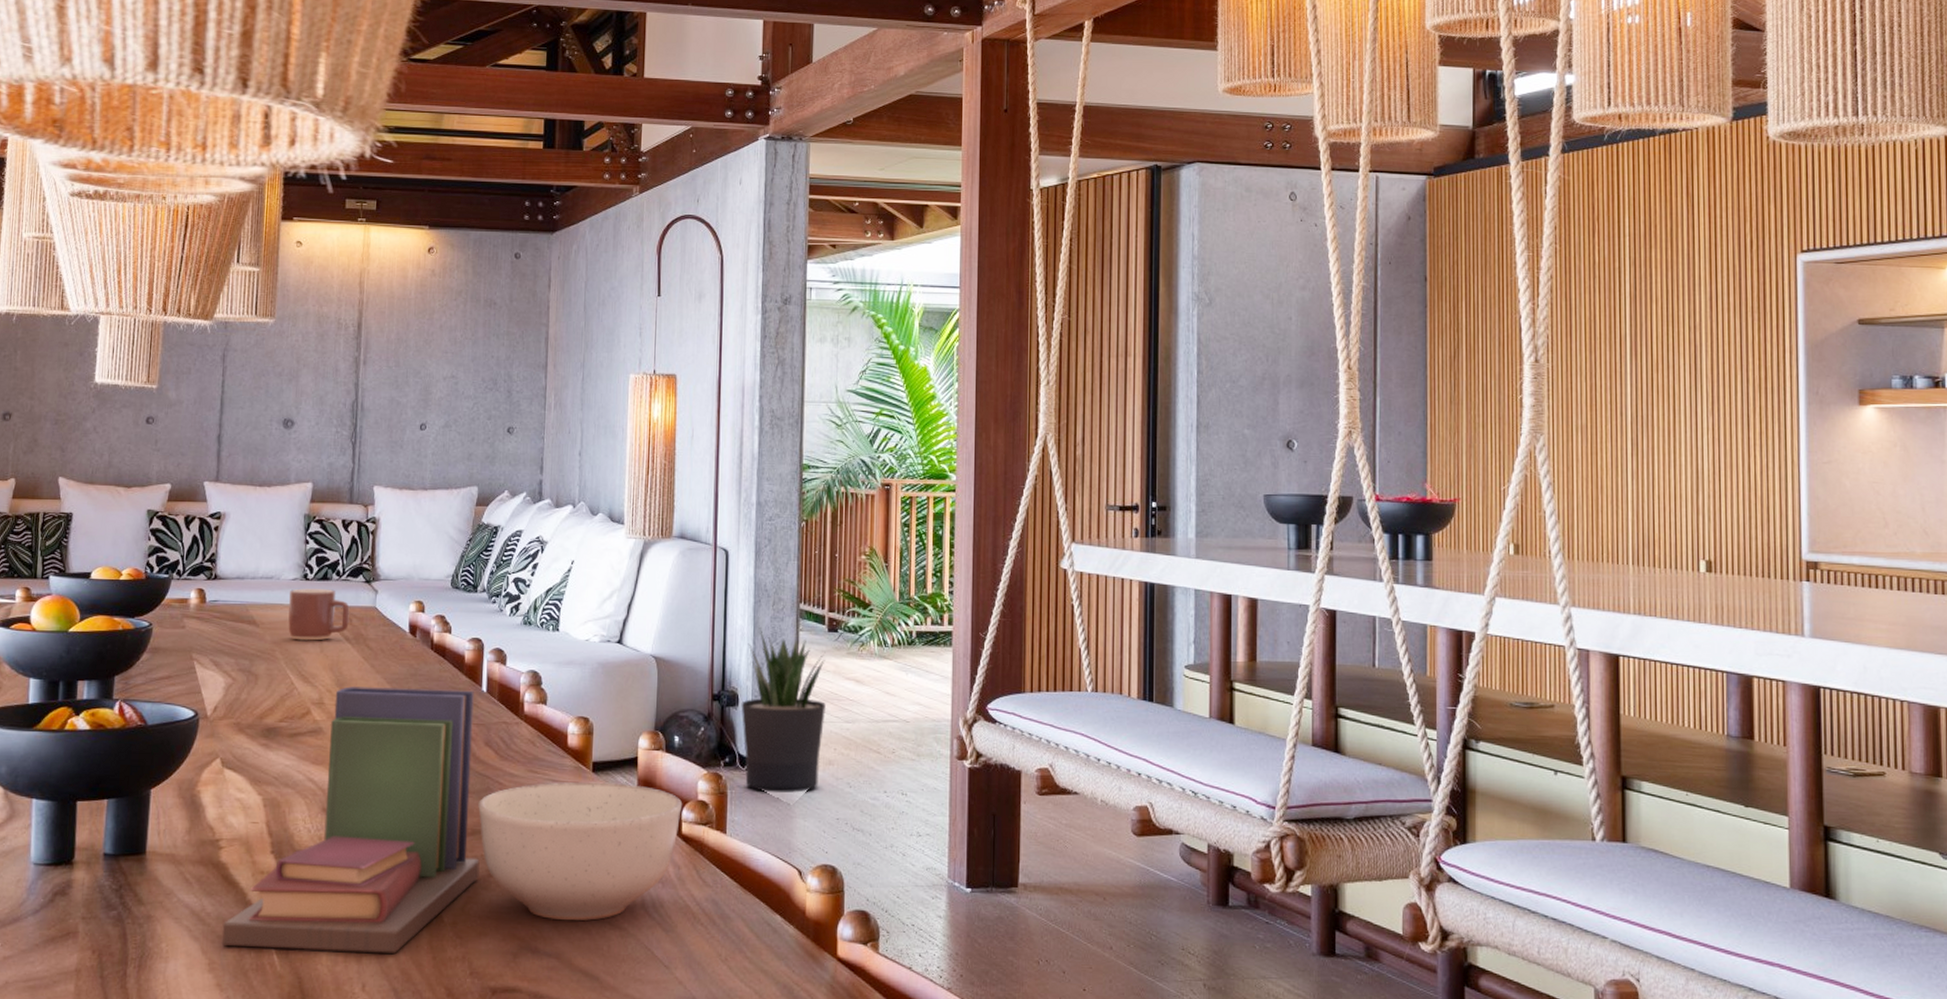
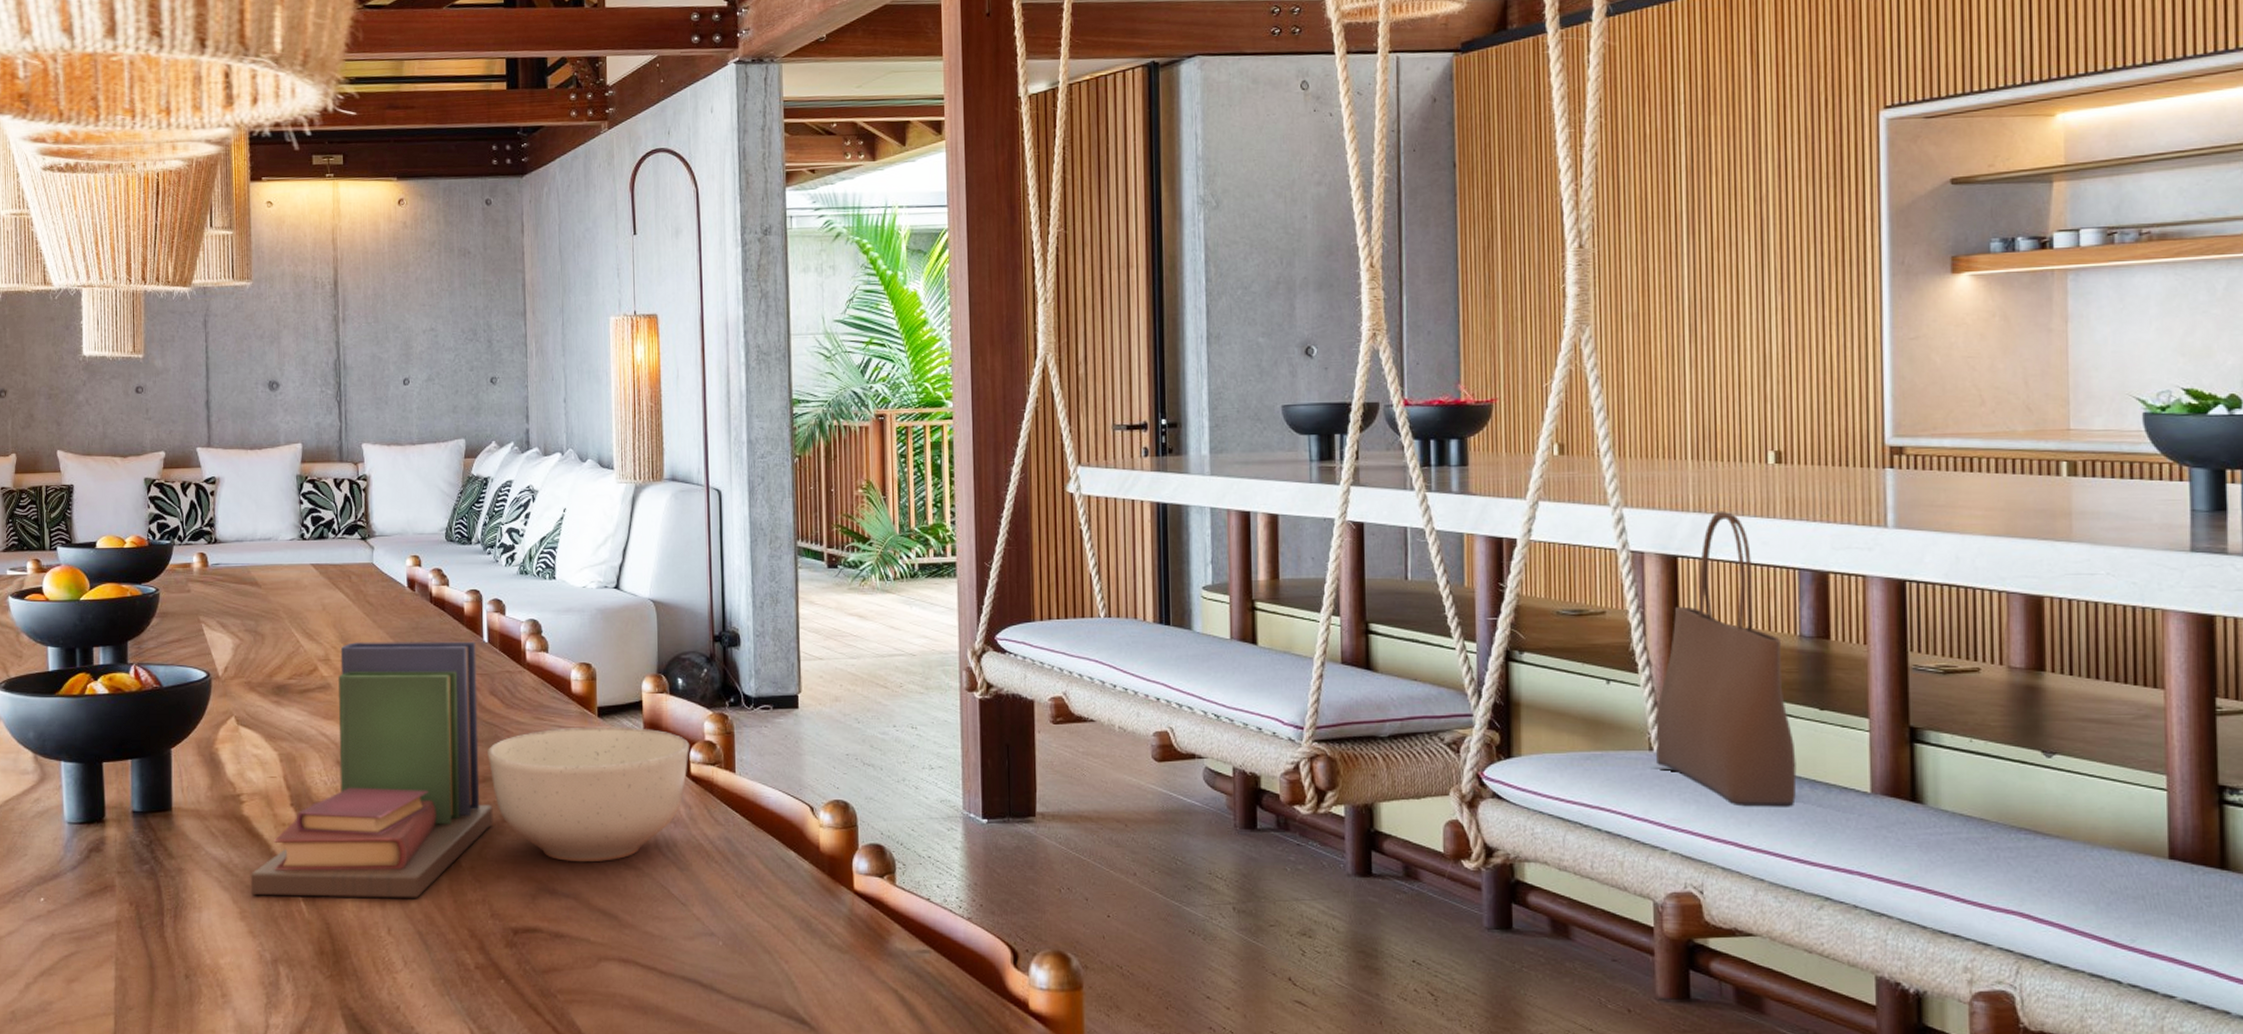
mug: present [288,588,350,641] -> none [287,548,348,599]
planter: present [741,628,826,794] -> none [743,567,829,732]
tote bag: none [1598,614,1724,901] -> present [1656,511,1797,809]

